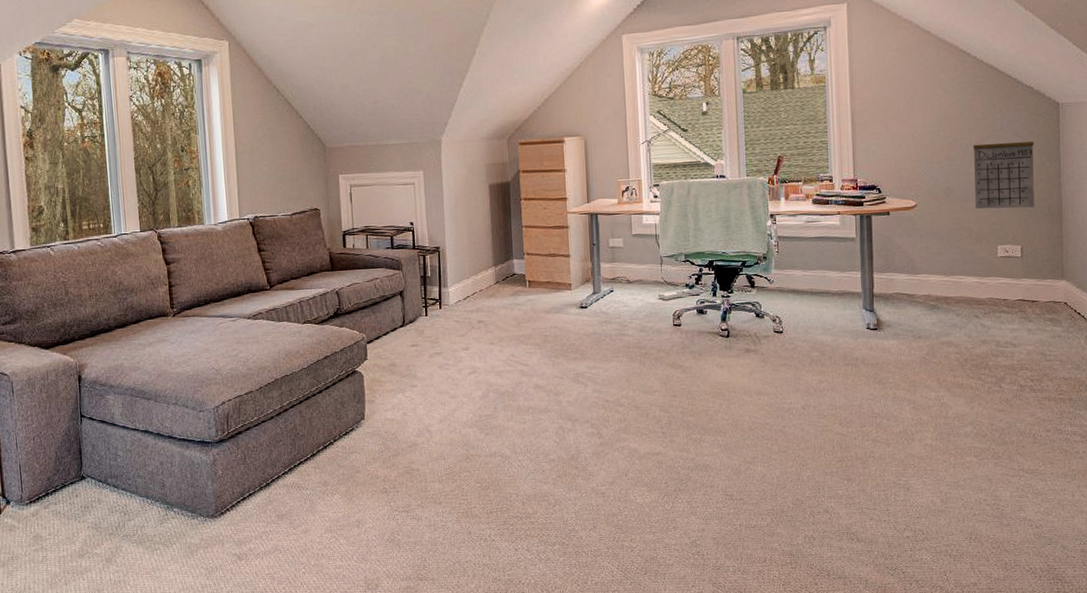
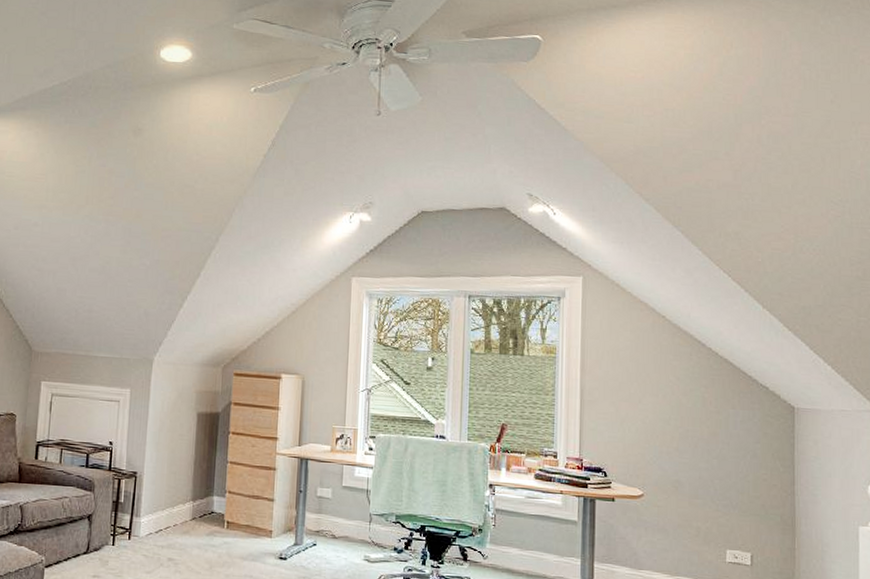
calendar: present [973,128,1034,209] -> none [704,425,768,513]

